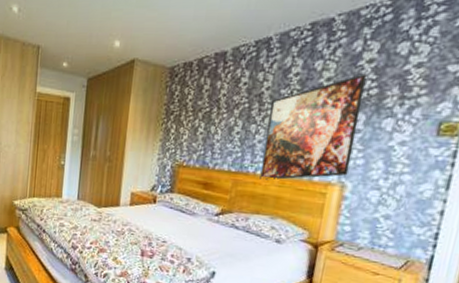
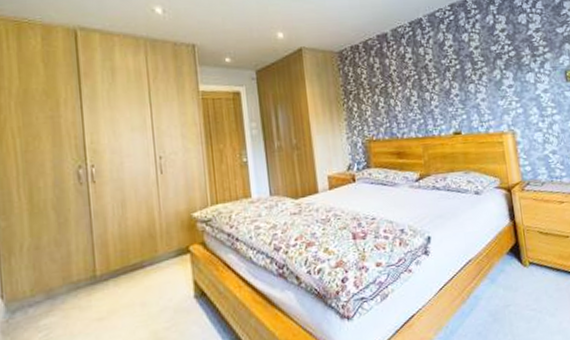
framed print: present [259,73,367,180] -> none [437,40,514,140]

